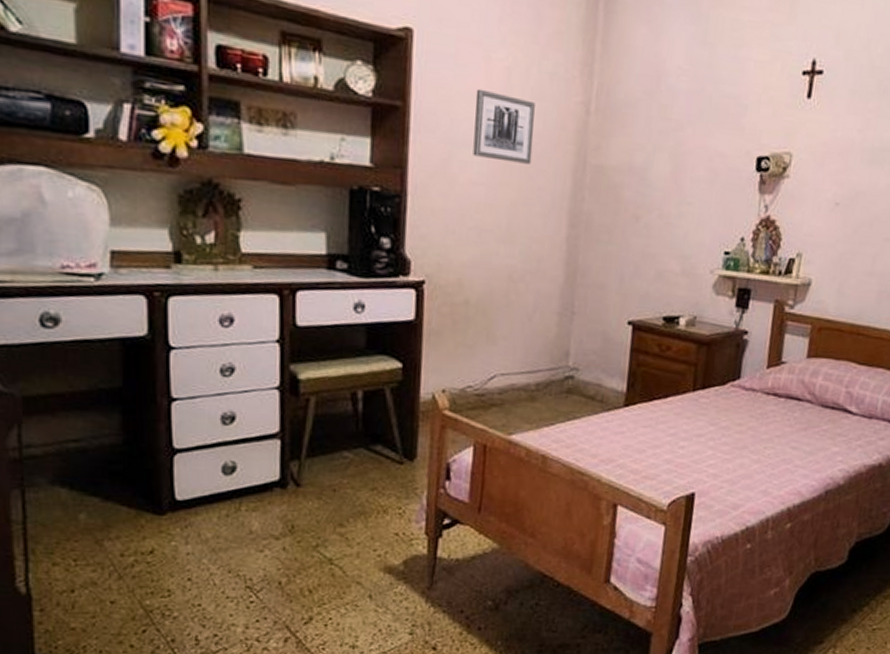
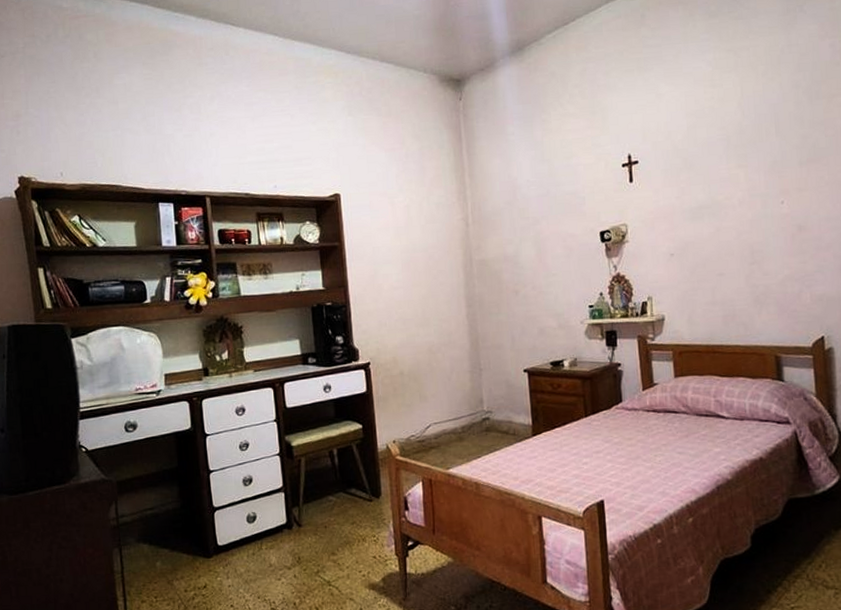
wall art: present [473,88,535,165] -> none [387,223,433,270]

